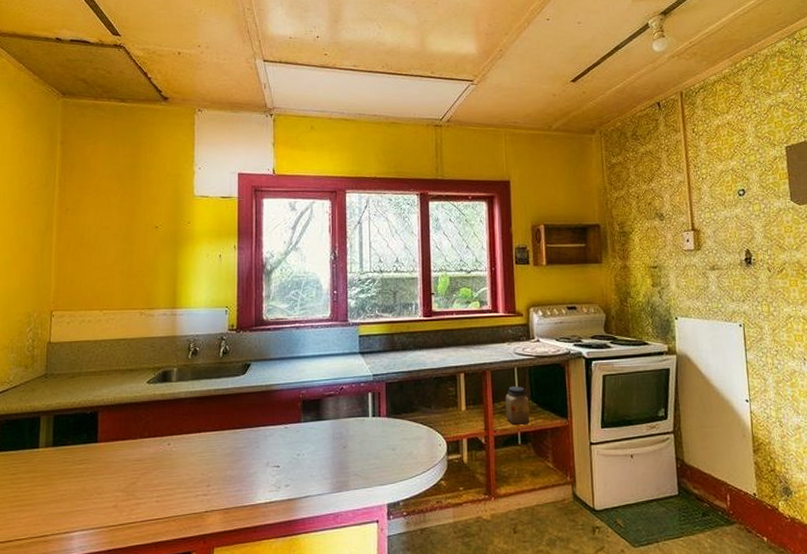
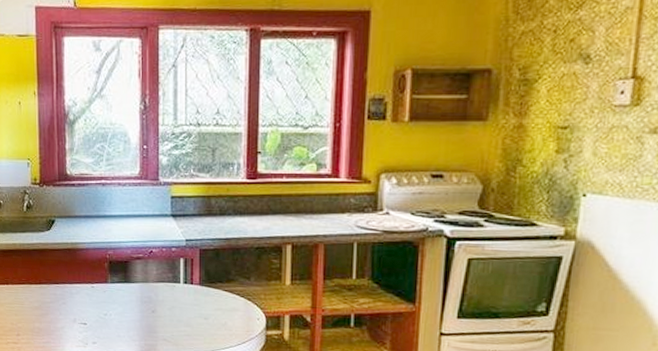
jar: present [505,386,530,426] -> none [338,263,369,307]

